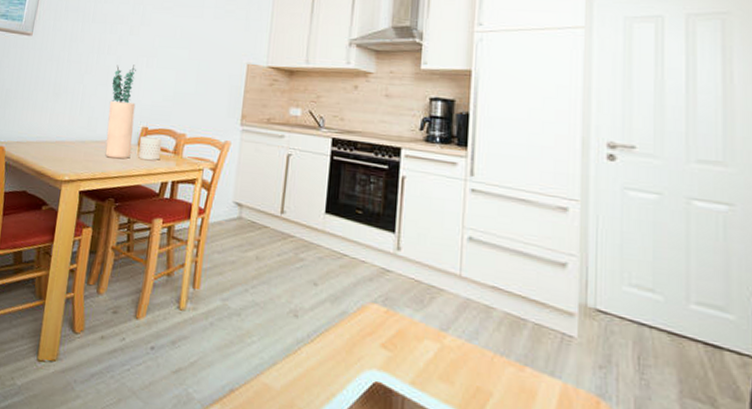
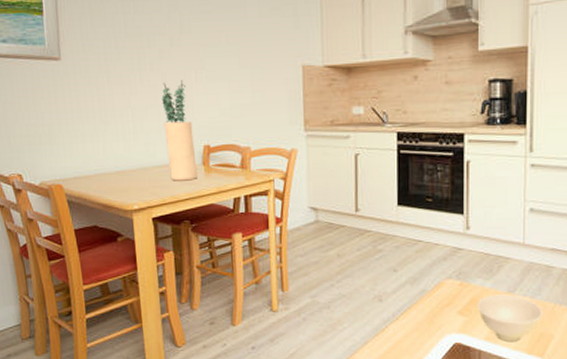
mug: present [138,135,163,161] -> none [204,153,229,179]
bowl: none [404,330,481,393] -> present [478,294,543,341]

